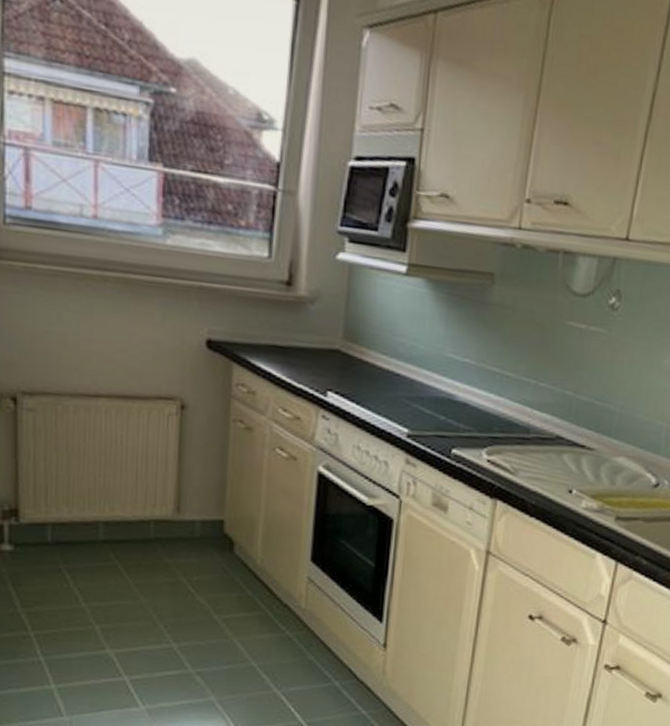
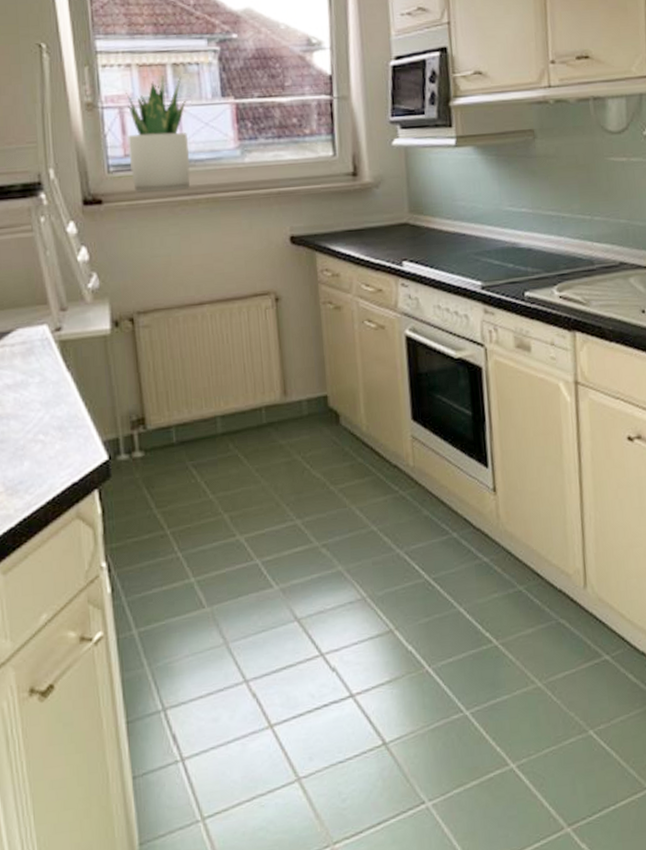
planter: none [30,121,106,263] -> present [126,77,190,193]

